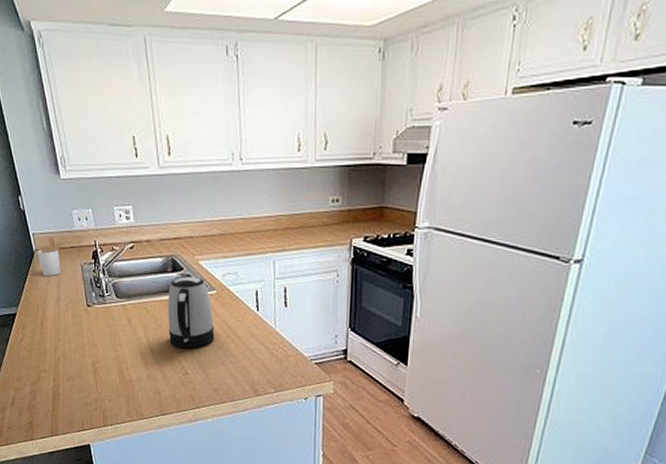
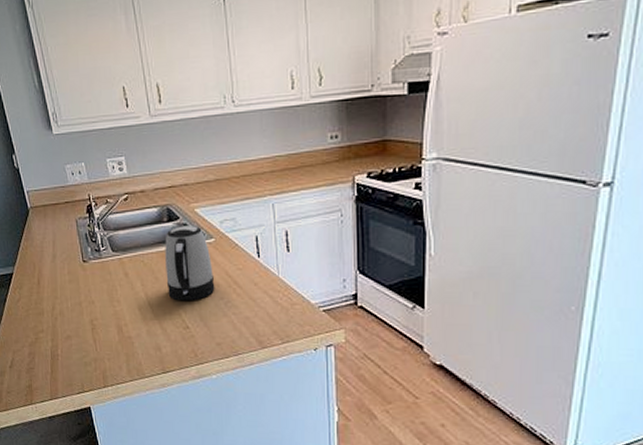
utensil holder: present [37,237,67,277] -> none [31,194,61,234]

